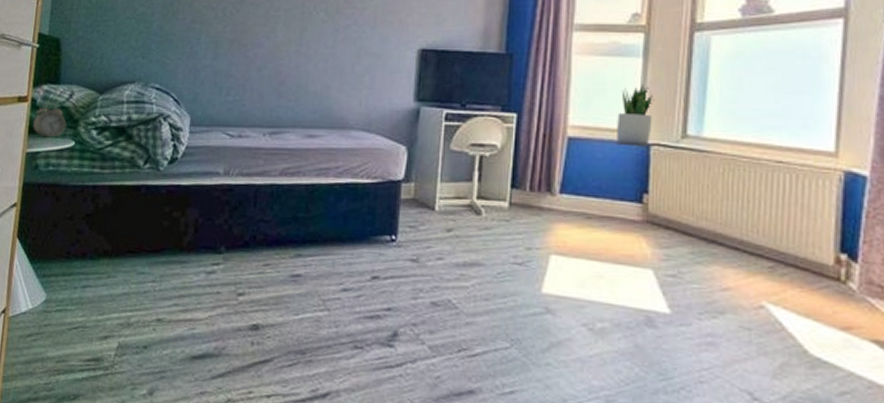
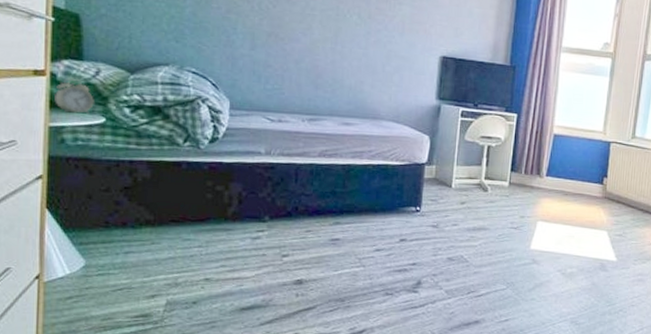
planter: present [617,84,654,147] -> none [588,97,615,144]

